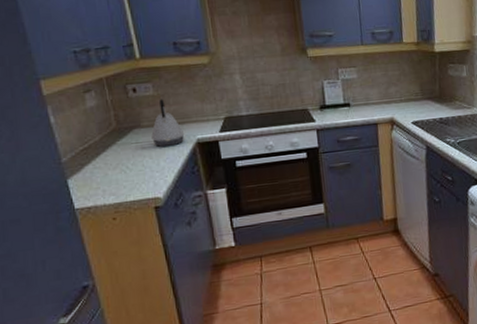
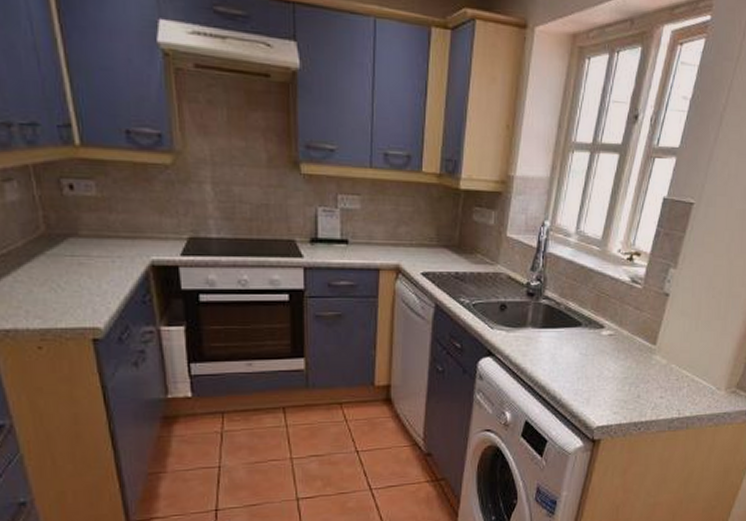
kettle: present [151,99,185,147] -> none [92,203,136,266]

